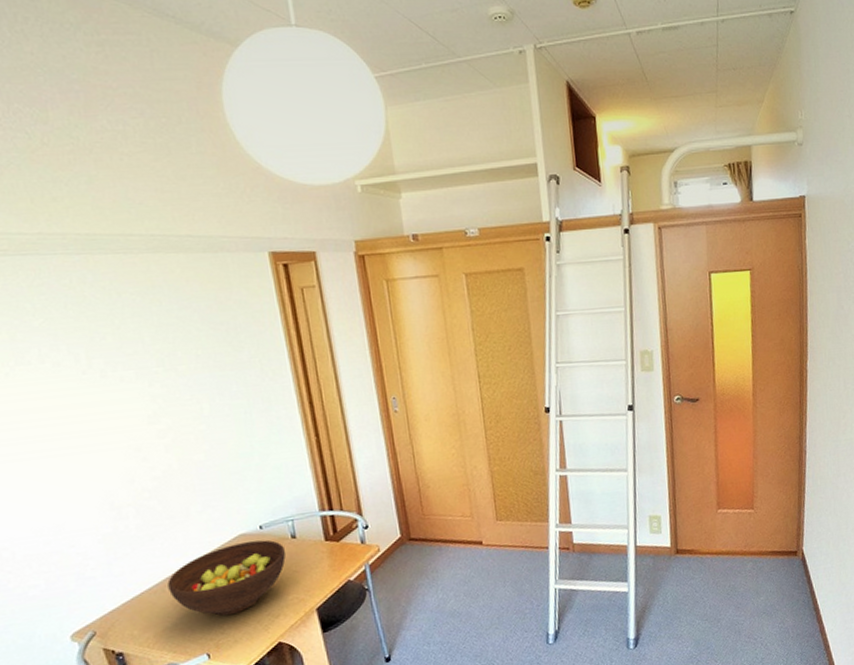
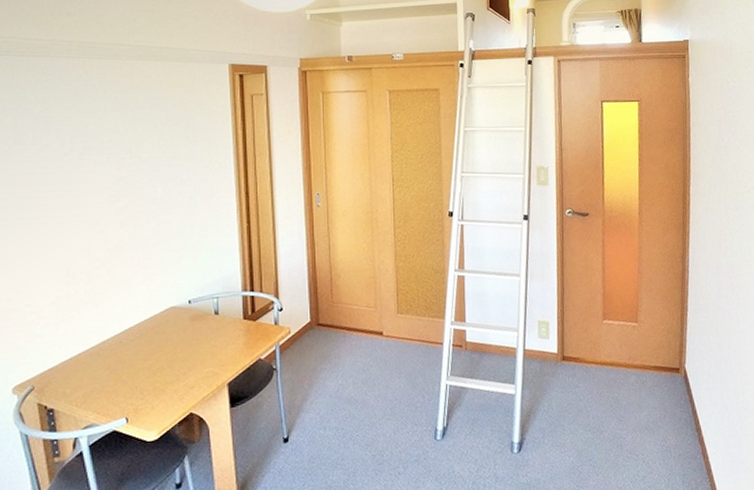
fruit bowl: present [167,540,286,617] -> none [102,314,207,383]

